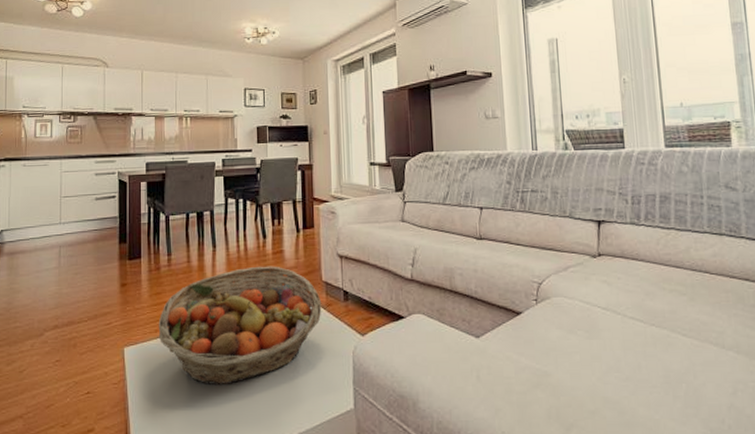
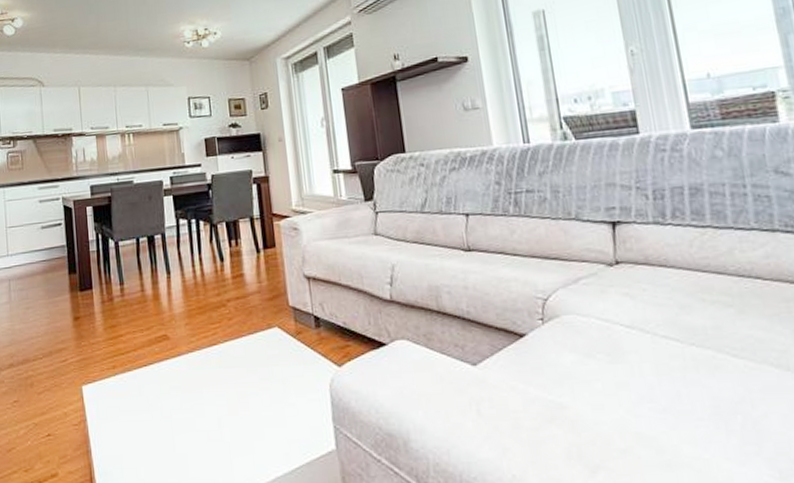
fruit basket: present [158,266,322,386] -> none [115,291,291,426]

